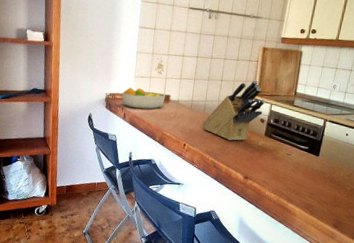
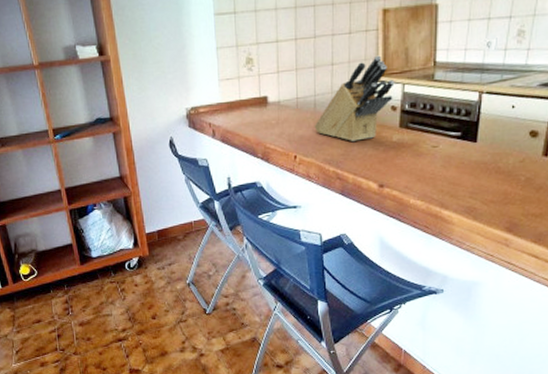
fruit bowl: present [121,87,166,110] -> none [206,94,262,122]

